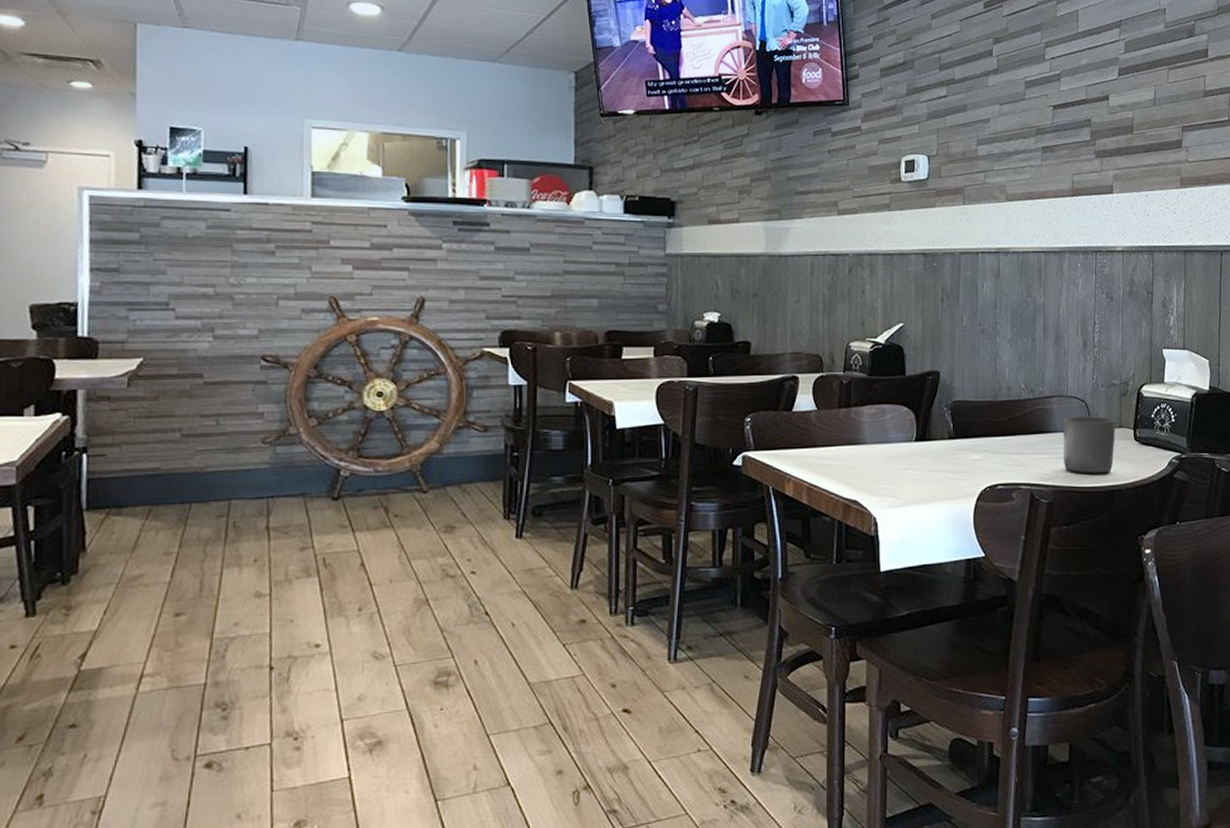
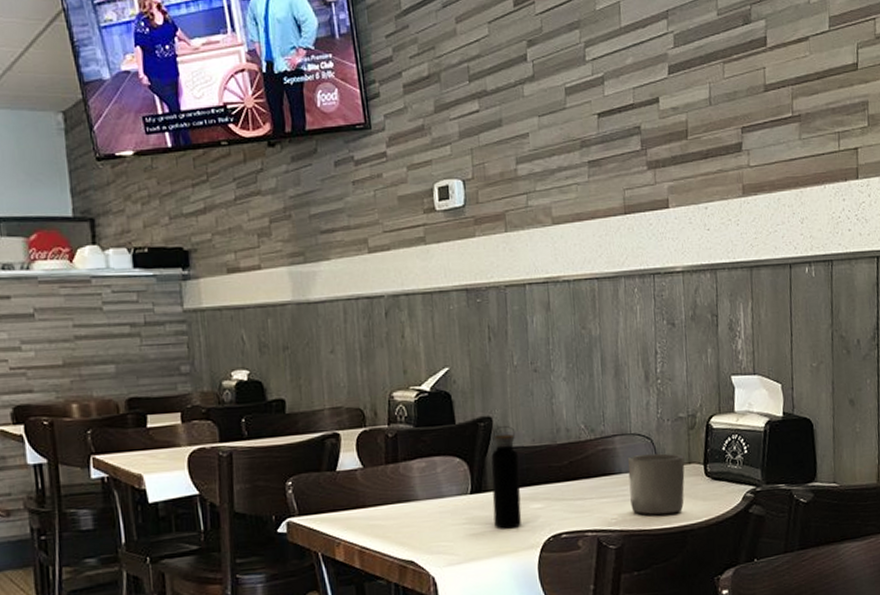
water bottle: none [935,381,963,477] -> present [491,426,522,529]

